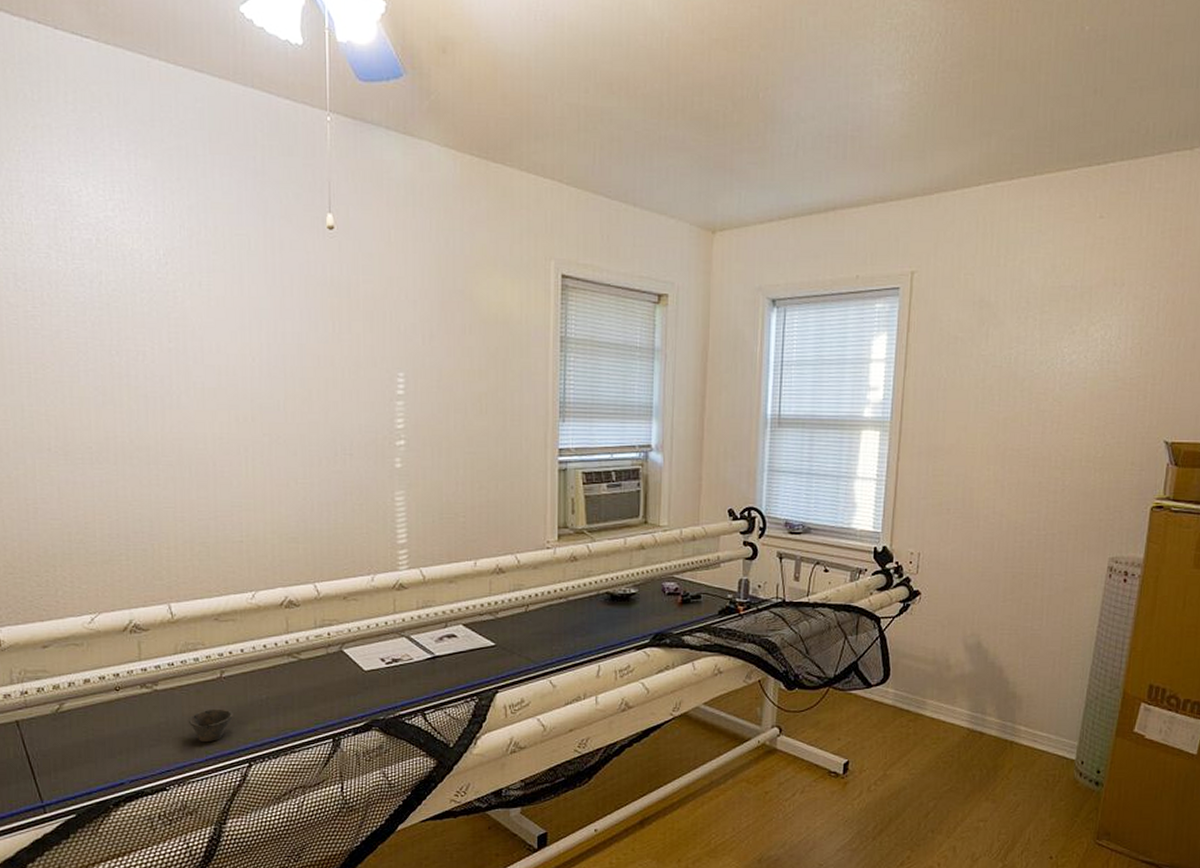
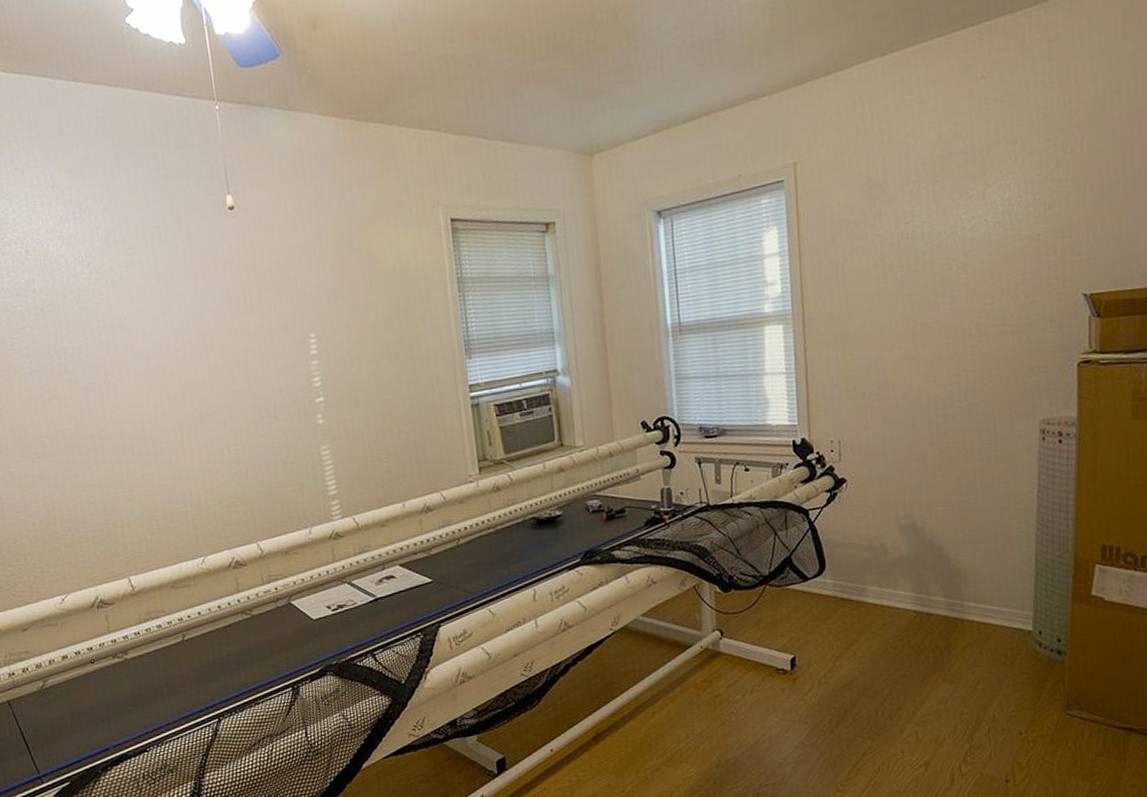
cup: present [188,708,233,743] -> none [158,670,199,704]

